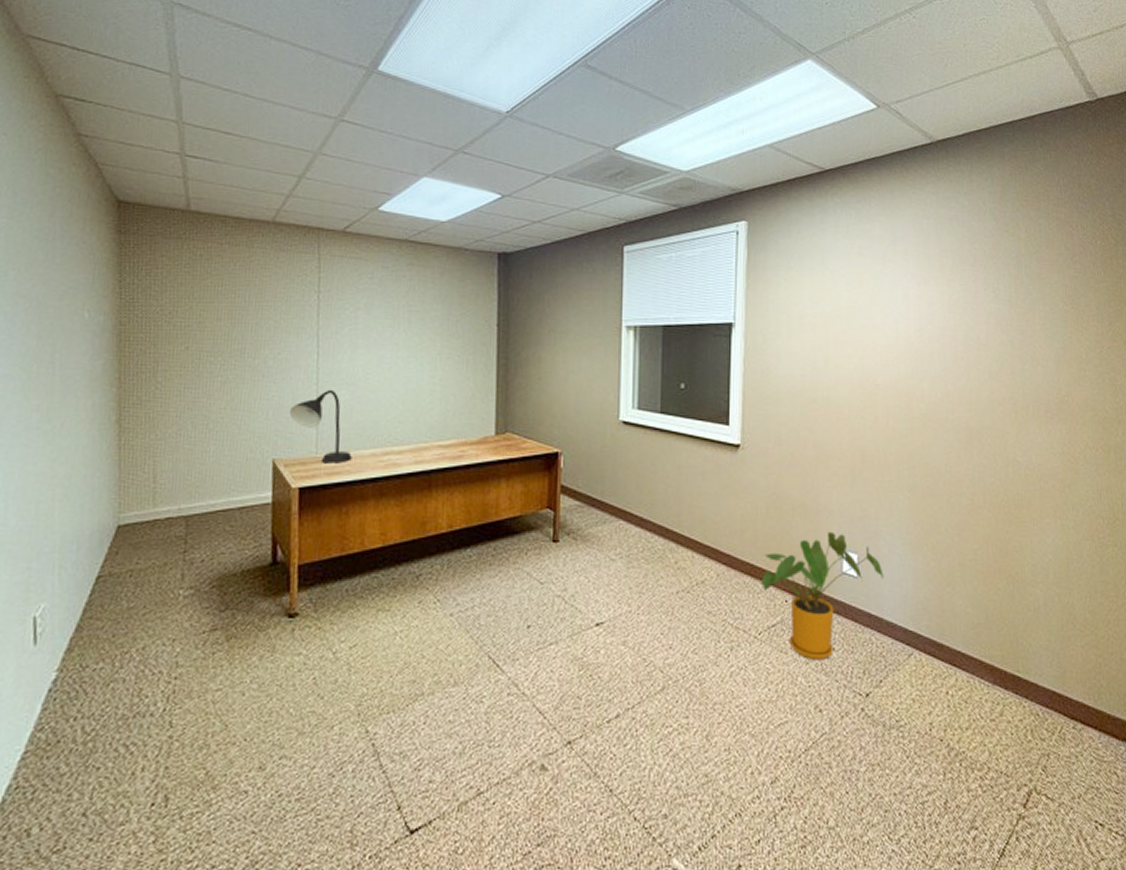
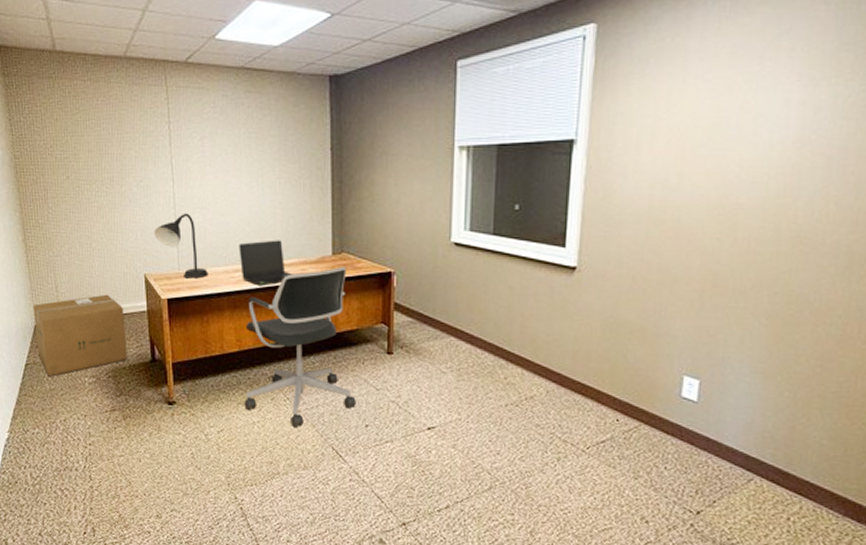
box: none [117,484,242,591] -> present [32,294,127,377]
office chair: none [385,448,517,635] -> present [244,267,356,428]
laptop: none [390,419,450,471] -> present [239,240,292,287]
house plant: present [760,531,884,659] -> none [591,356,728,476]

